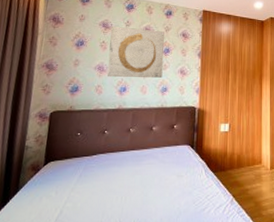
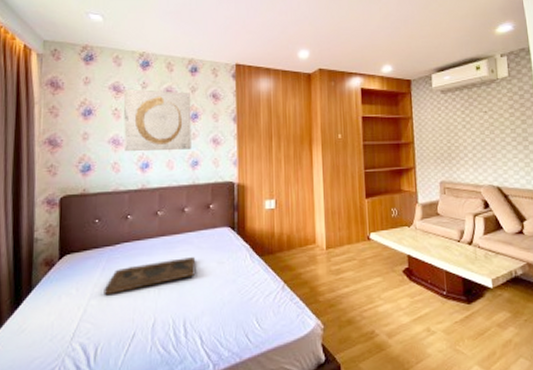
decorative tray: none [78,170,159,200] -> present [104,257,196,296]

